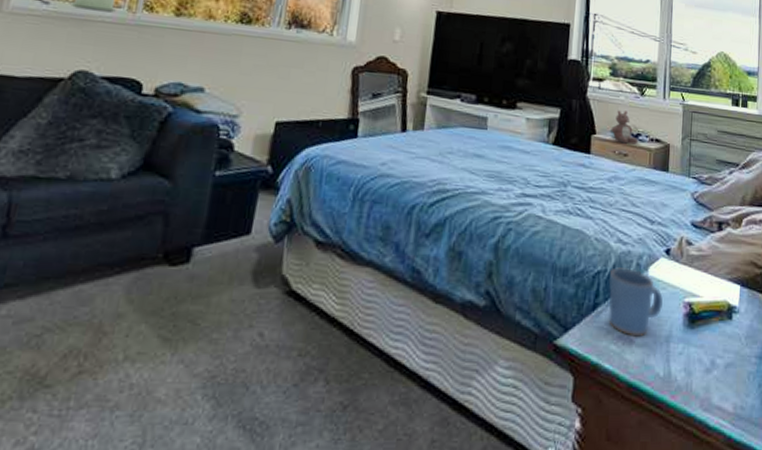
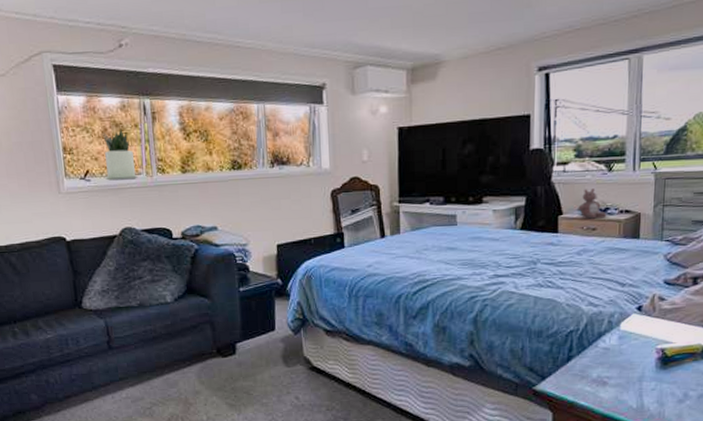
mug: present [608,267,663,337] -> none [581,325,635,379]

